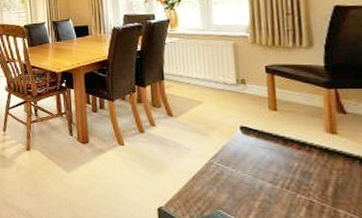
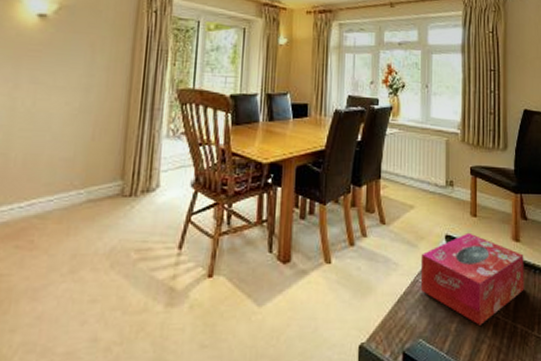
tissue box: none [213,124,347,206] -> present [420,232,524,325]

